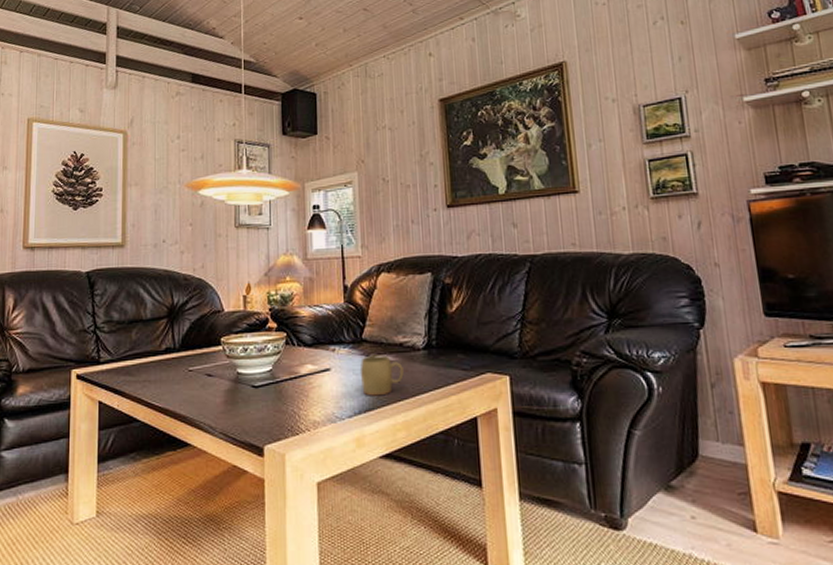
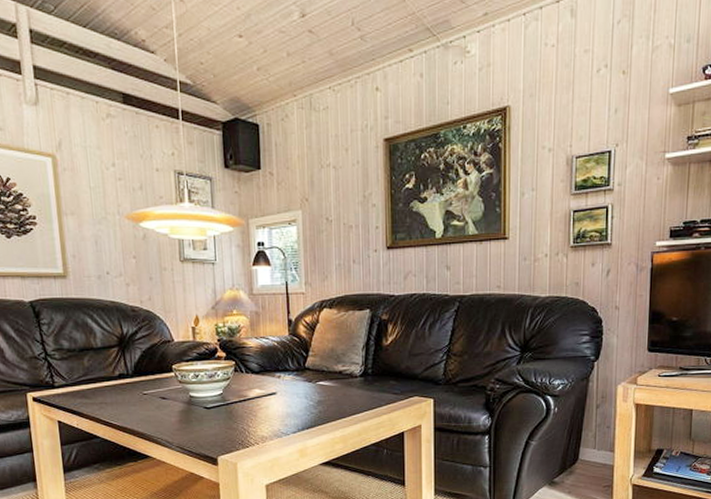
mug: present [361,355,404,396] -> none [304,381,342,416]

